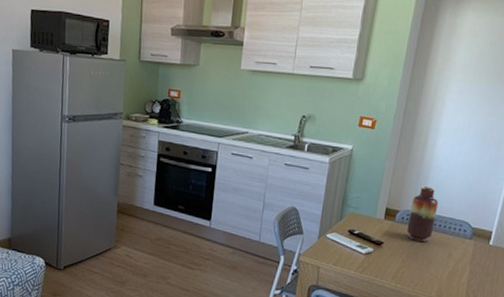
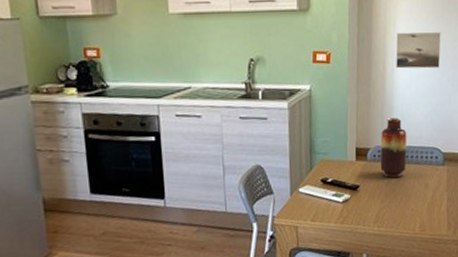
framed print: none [437,110,490,148] -> present [395,32,441,69]

